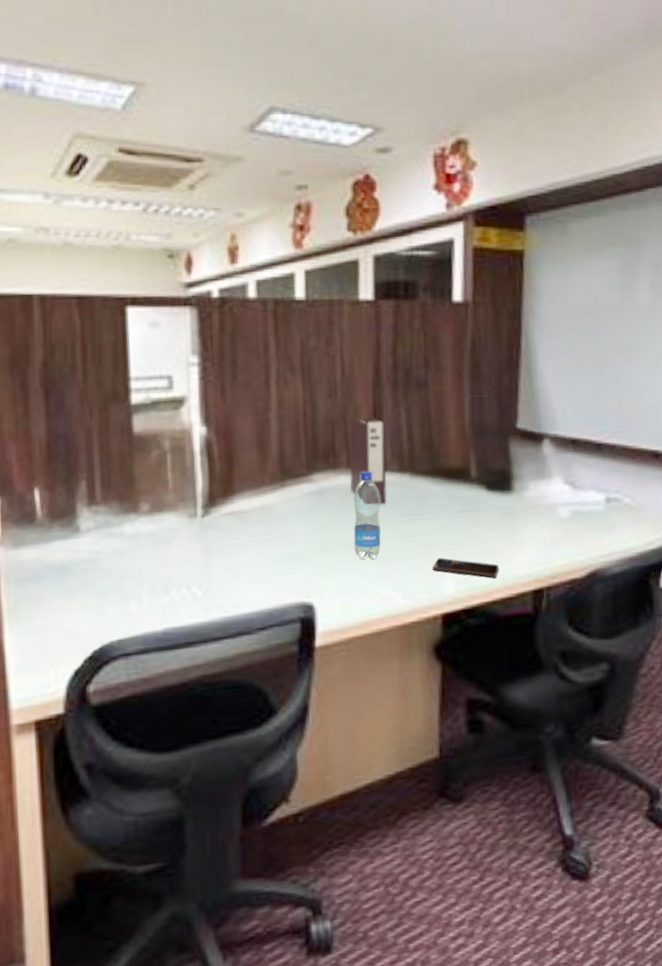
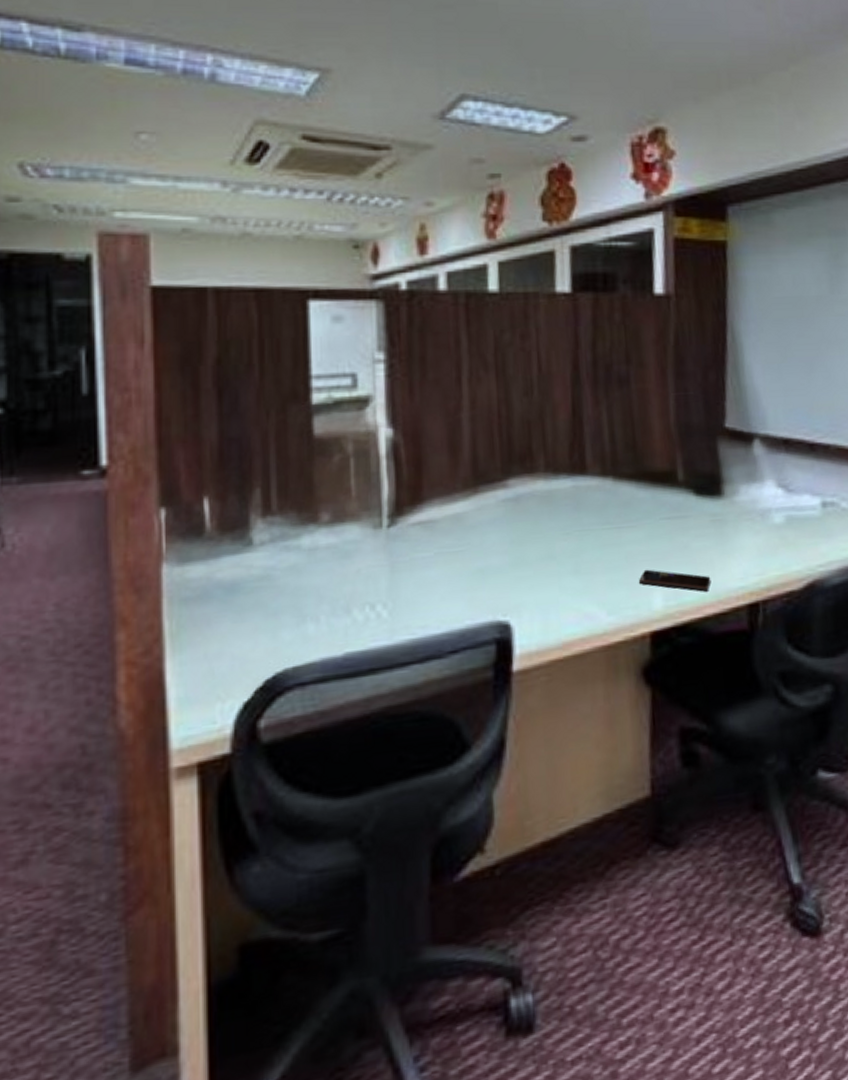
binder: present [349,416,387,504] -> none [547,415,589,511]
bottle: present [353,471,381,560] -> none [552,475,583,573]

